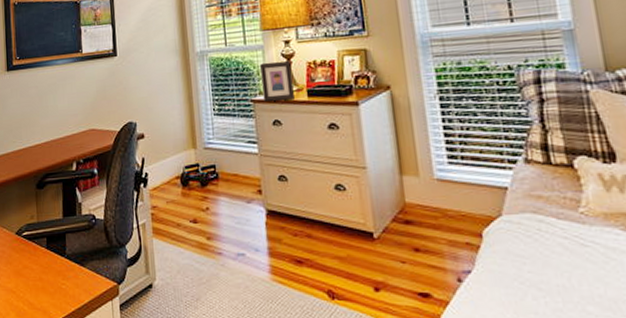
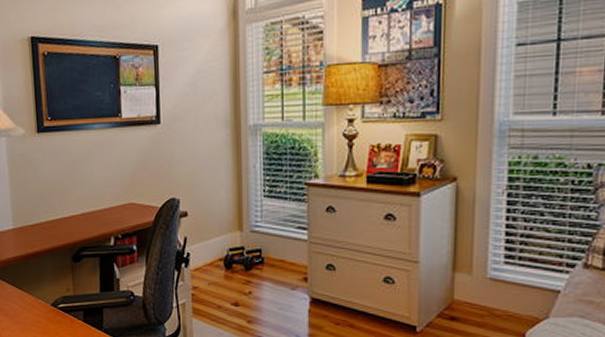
picture frame: present [260,61,295,103] -> none [318,142,352,187]

